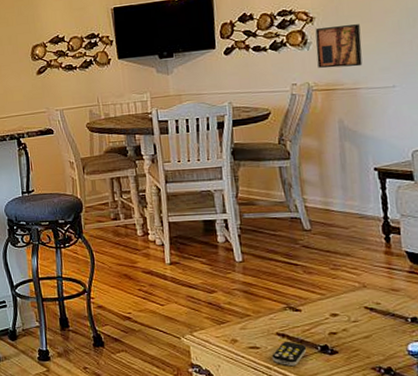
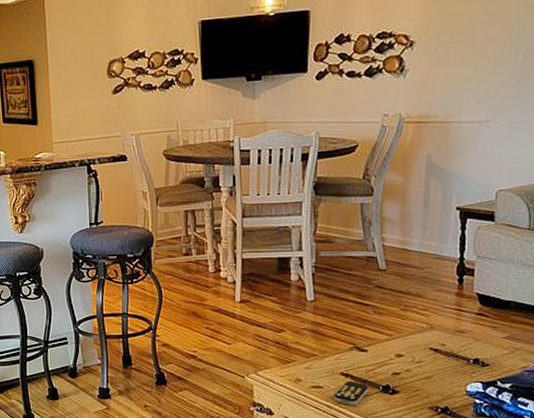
wall art: present [315,24,363,69] -> none [412,51,461,99]

